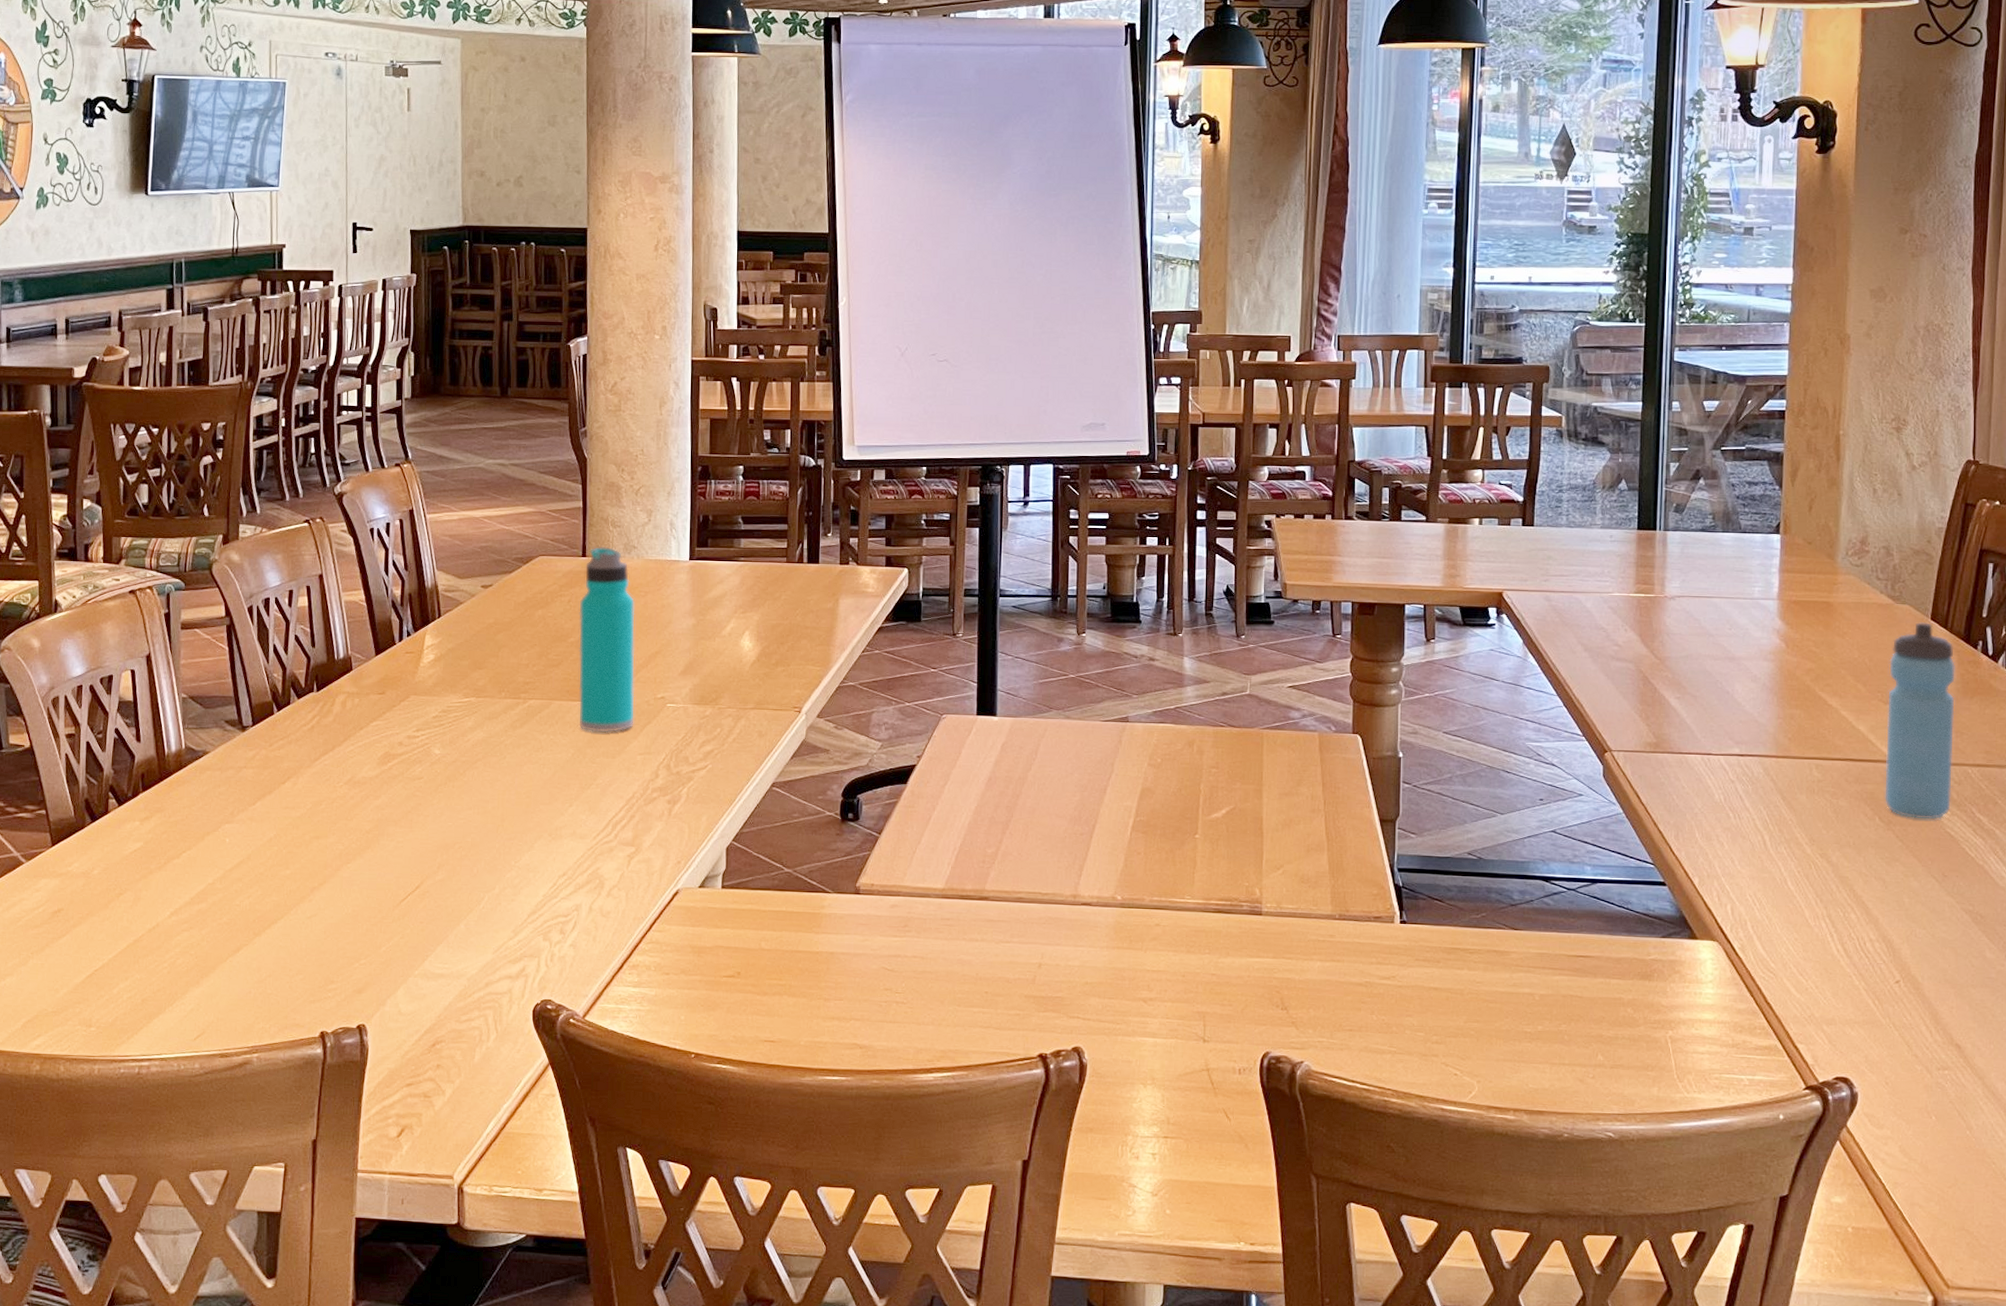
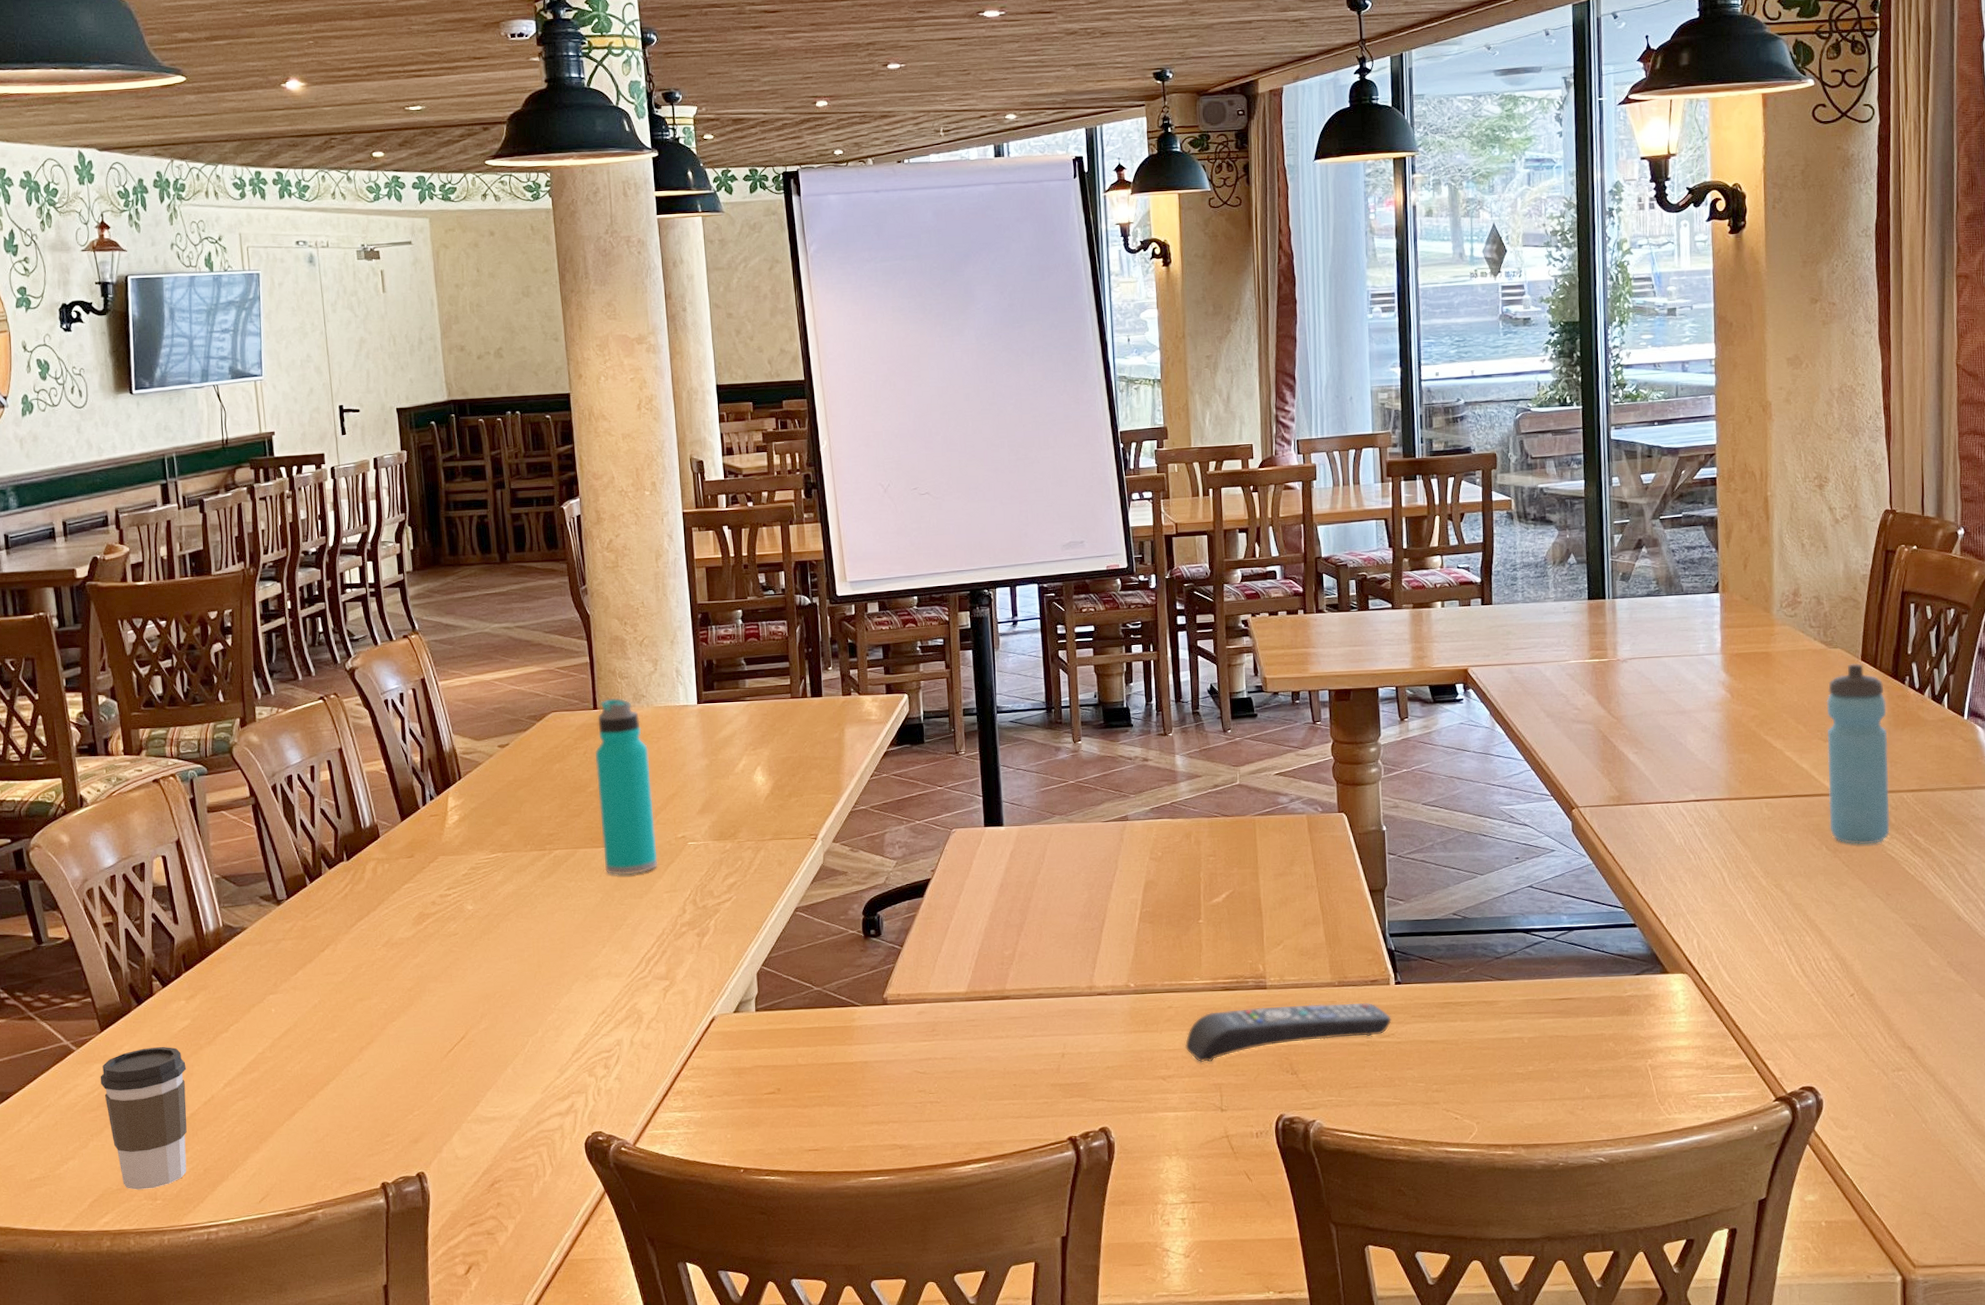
coffee cup: none [46,867,134,1015] -> present [100,1046,187,1190]
remote control: none [1169,934,1393,988] -> present [1184,1002,1392,1063]

